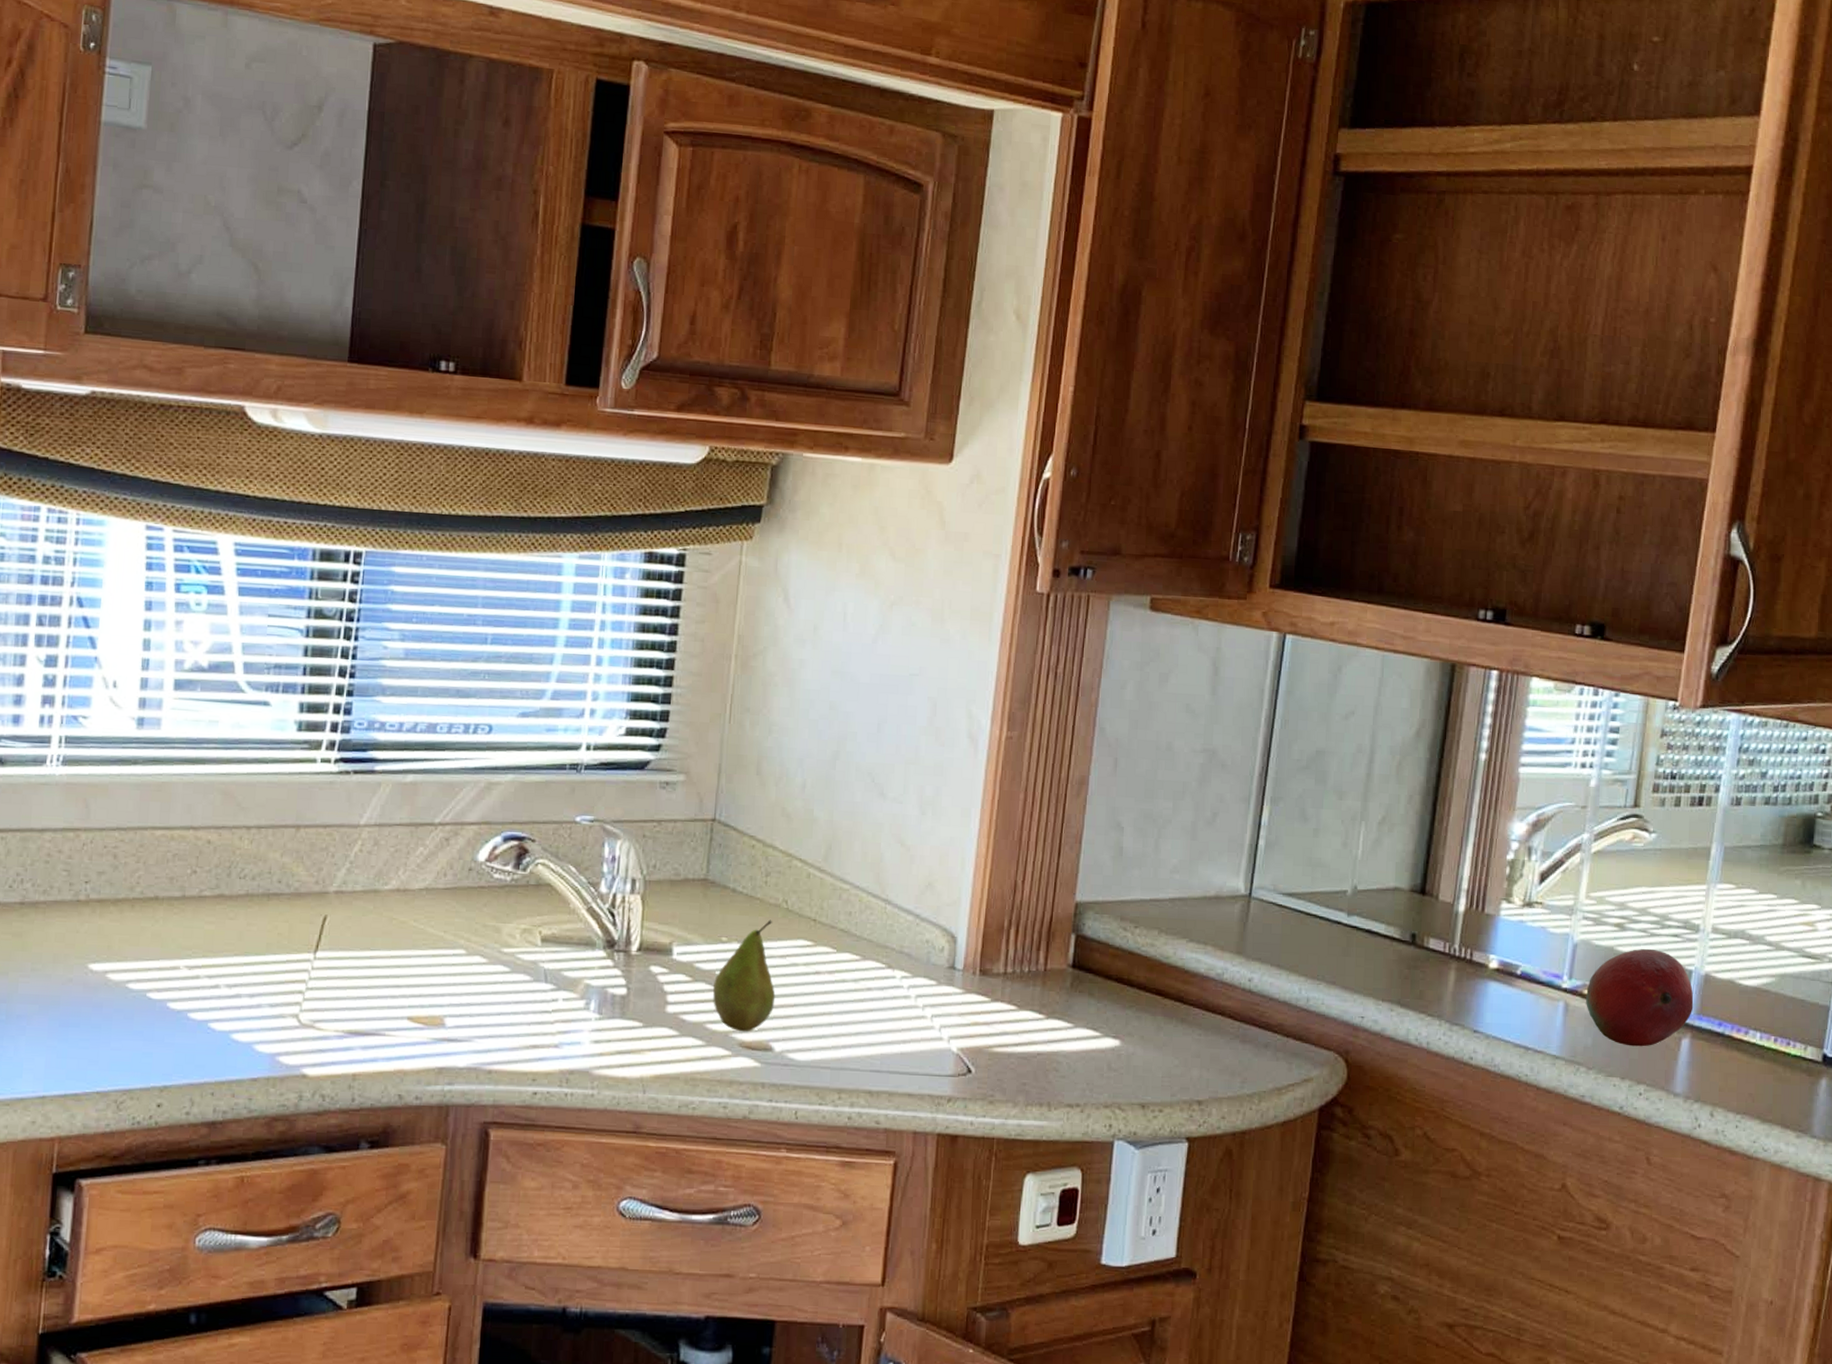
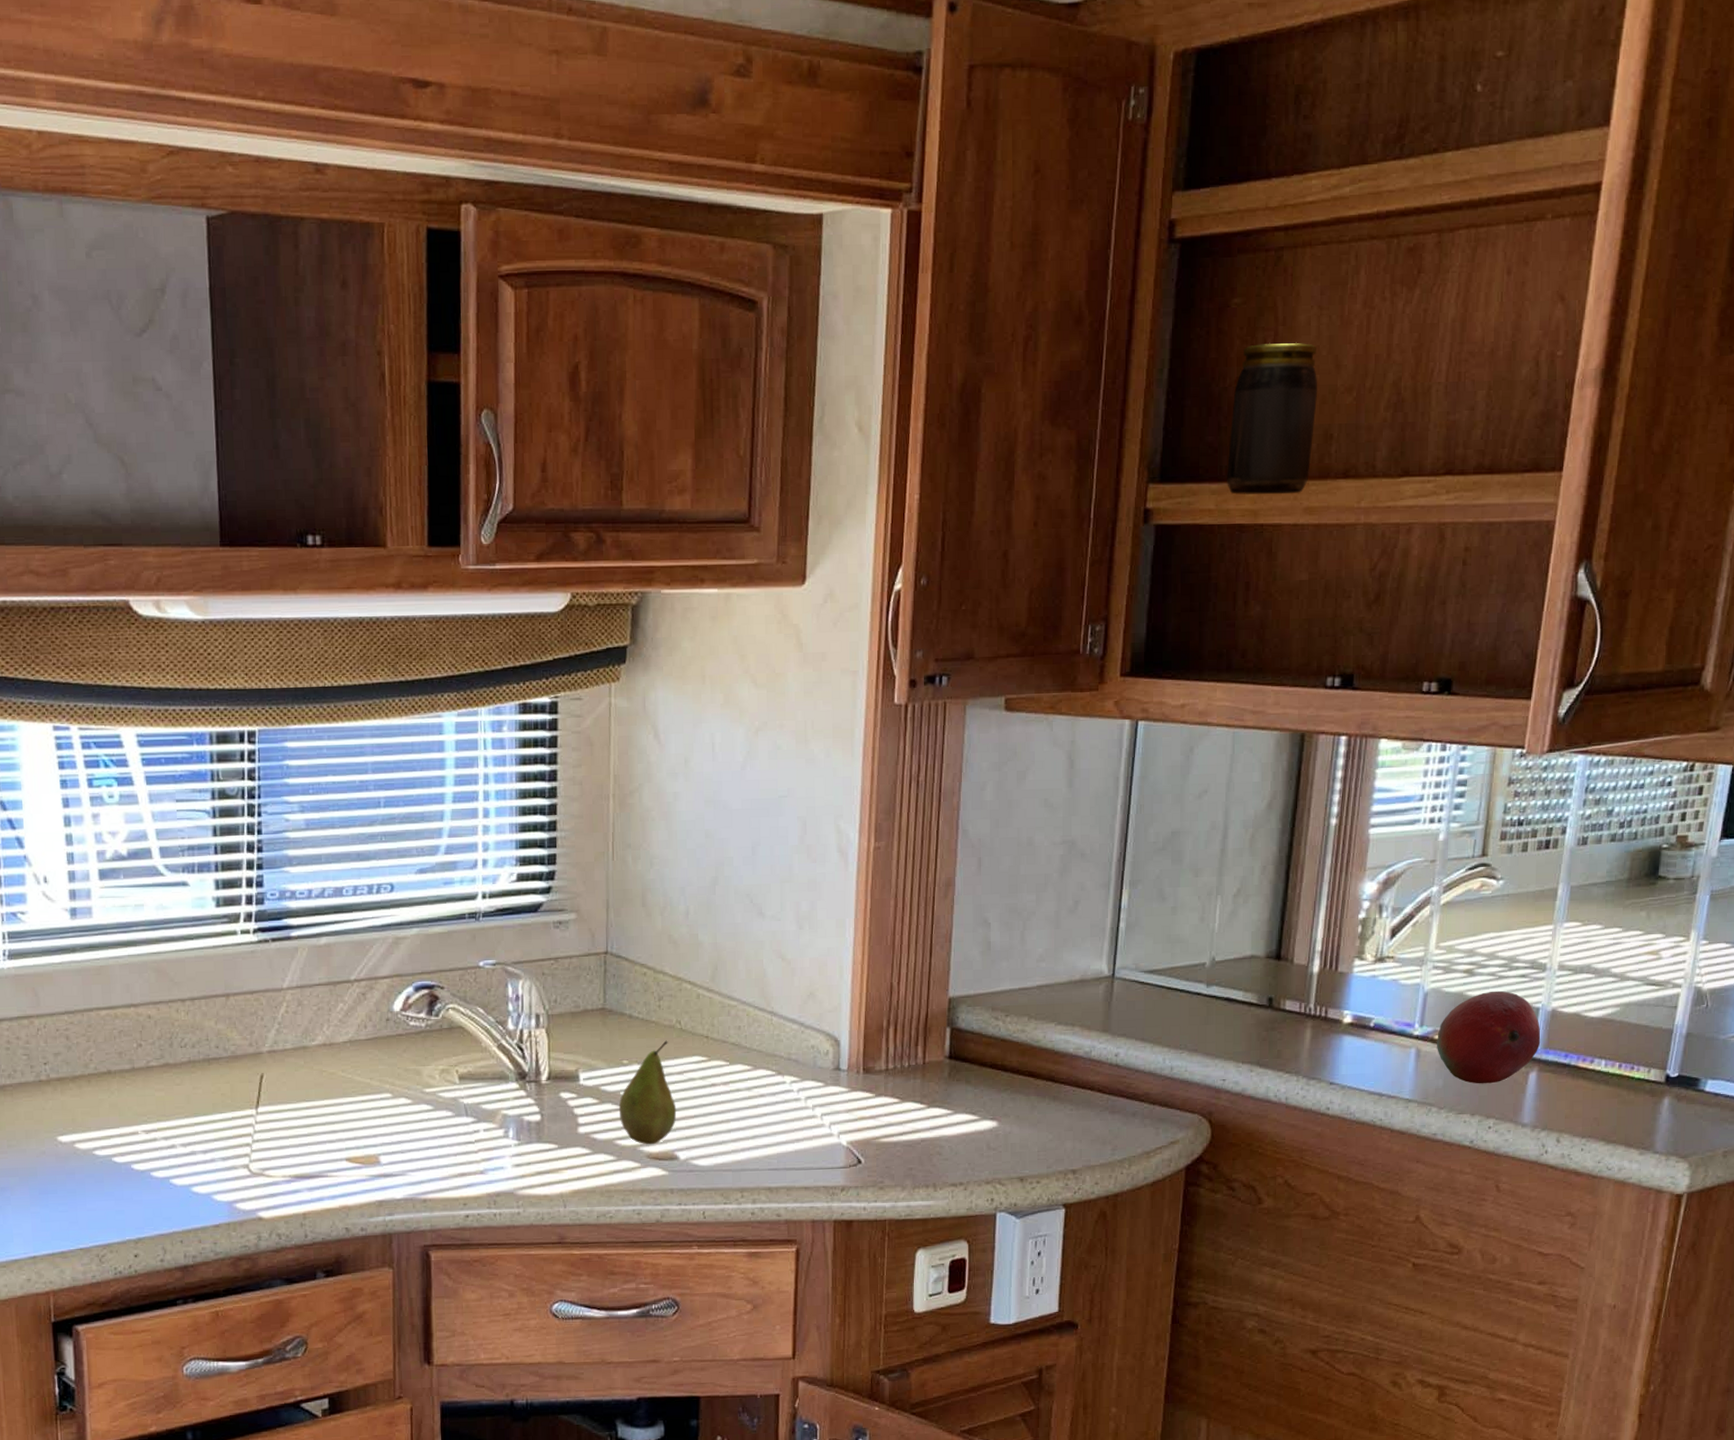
jar: none [1382,279,1476,427] -> present [1226,343,1318,495]

